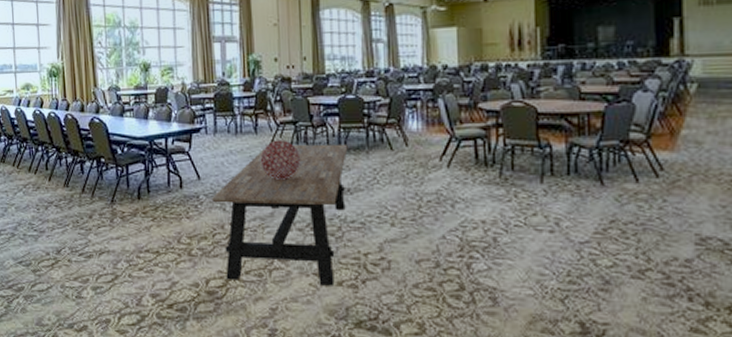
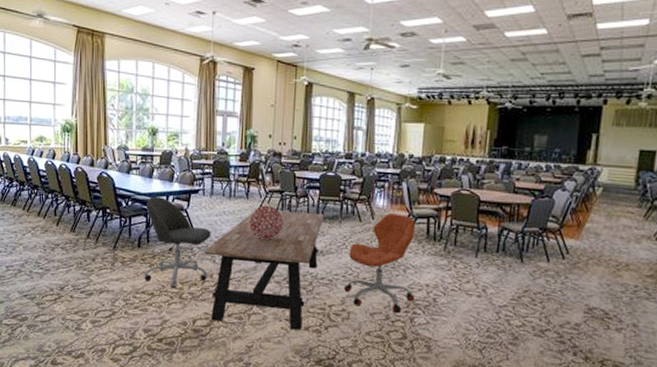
office chair: none [144,140,219,243] -> present [144,196,211,288]
office chair: none [381,137,469,259] -> present [344,213,415,314]

